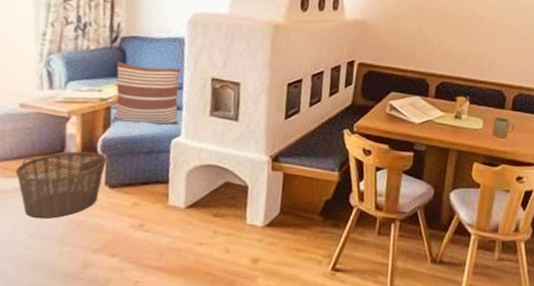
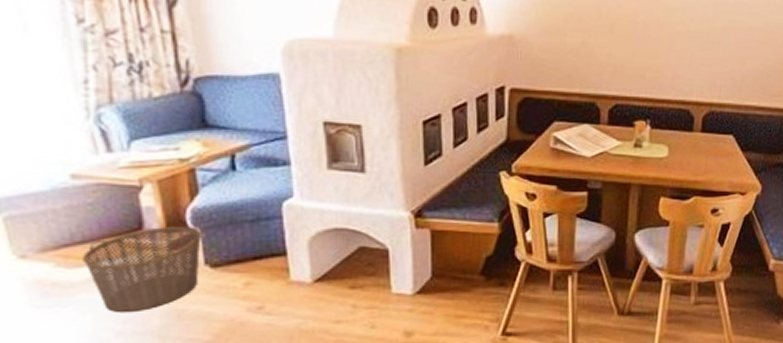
pillow: present [113,61,181,126] -> none [193,109,288,185]
mug: present [492,116,515,139] -> none [679,141,707,166]

